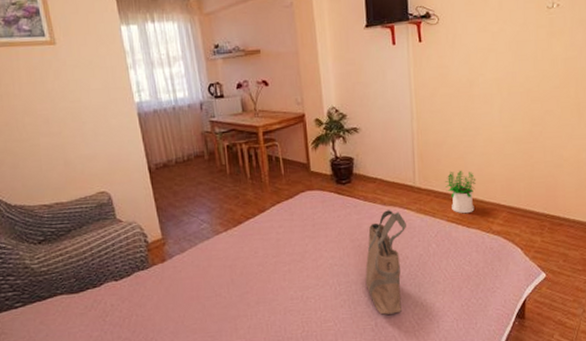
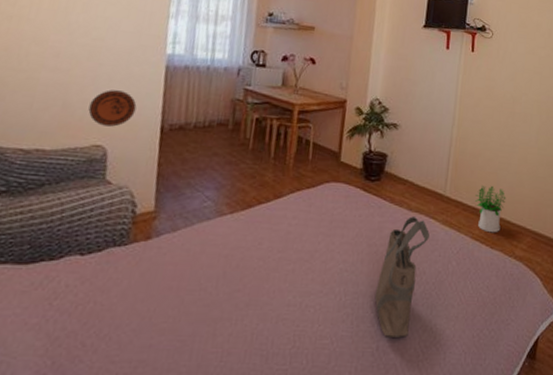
decorative plate: none [85,142,124,175] -> present [88,90,137,127]

